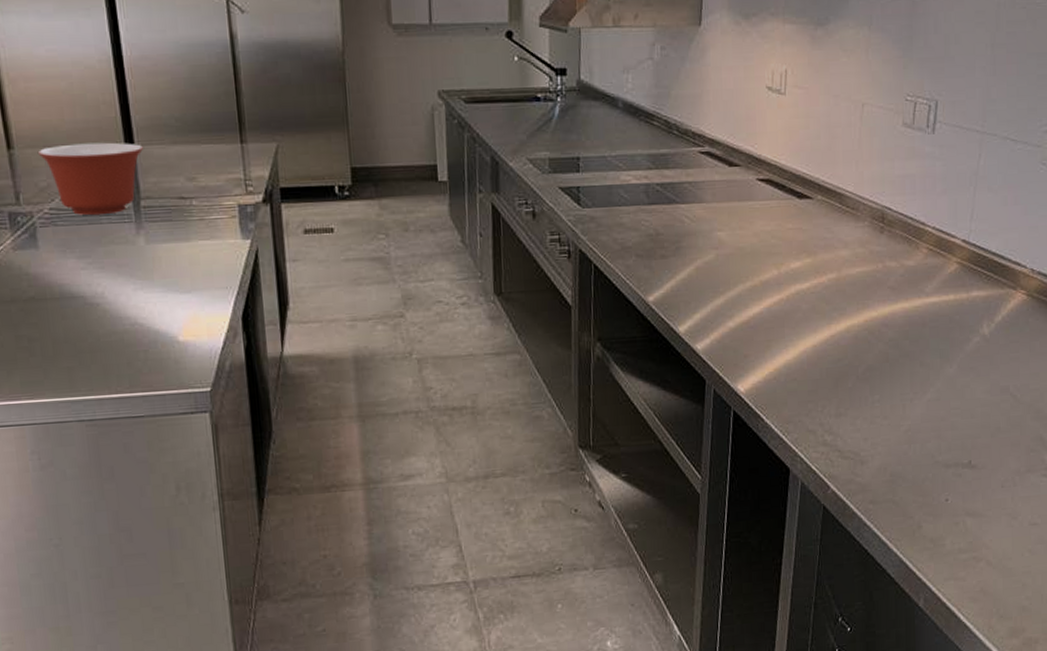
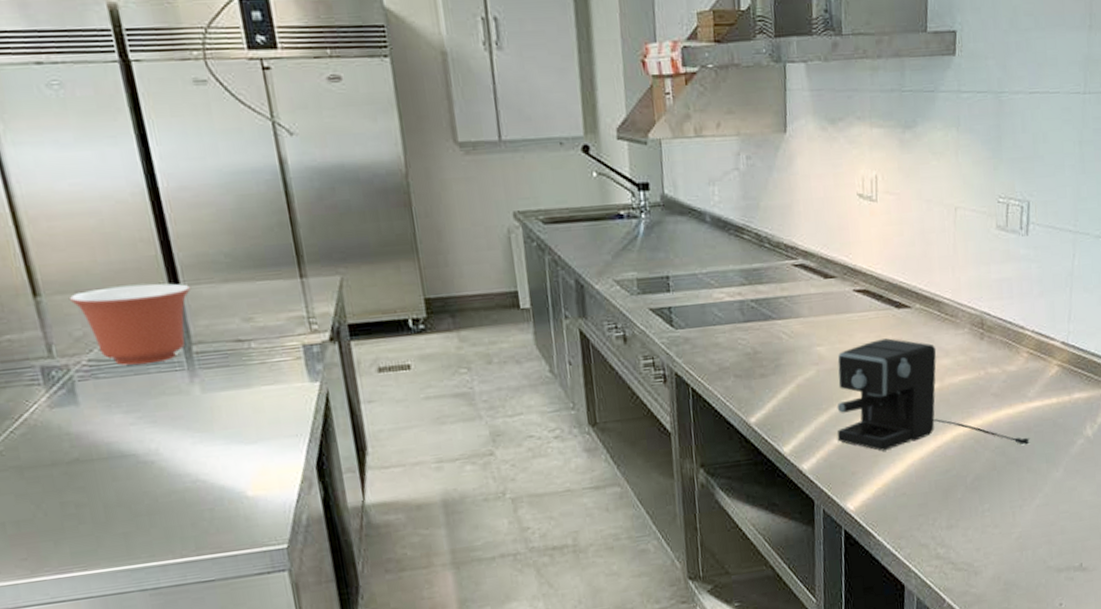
coffee maker: none [732,227,925,340] -> present [837,338,1031,451]

